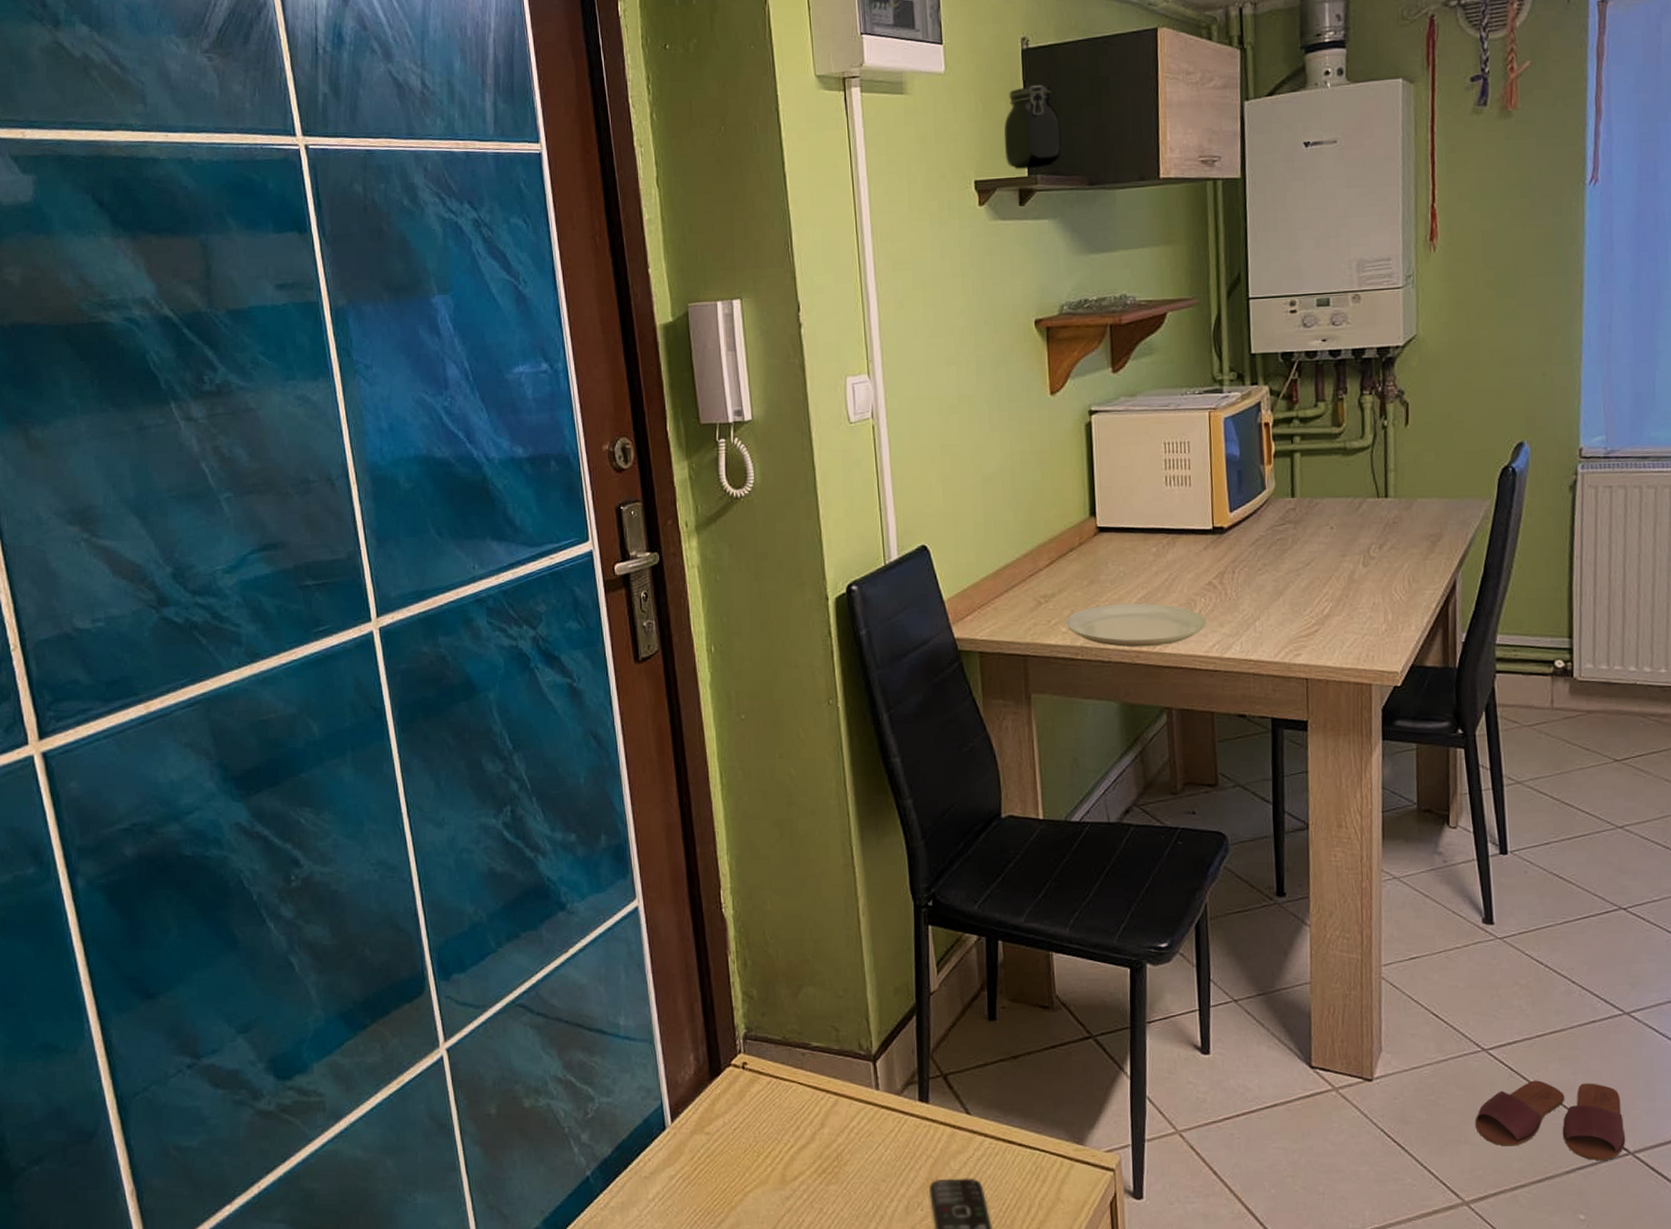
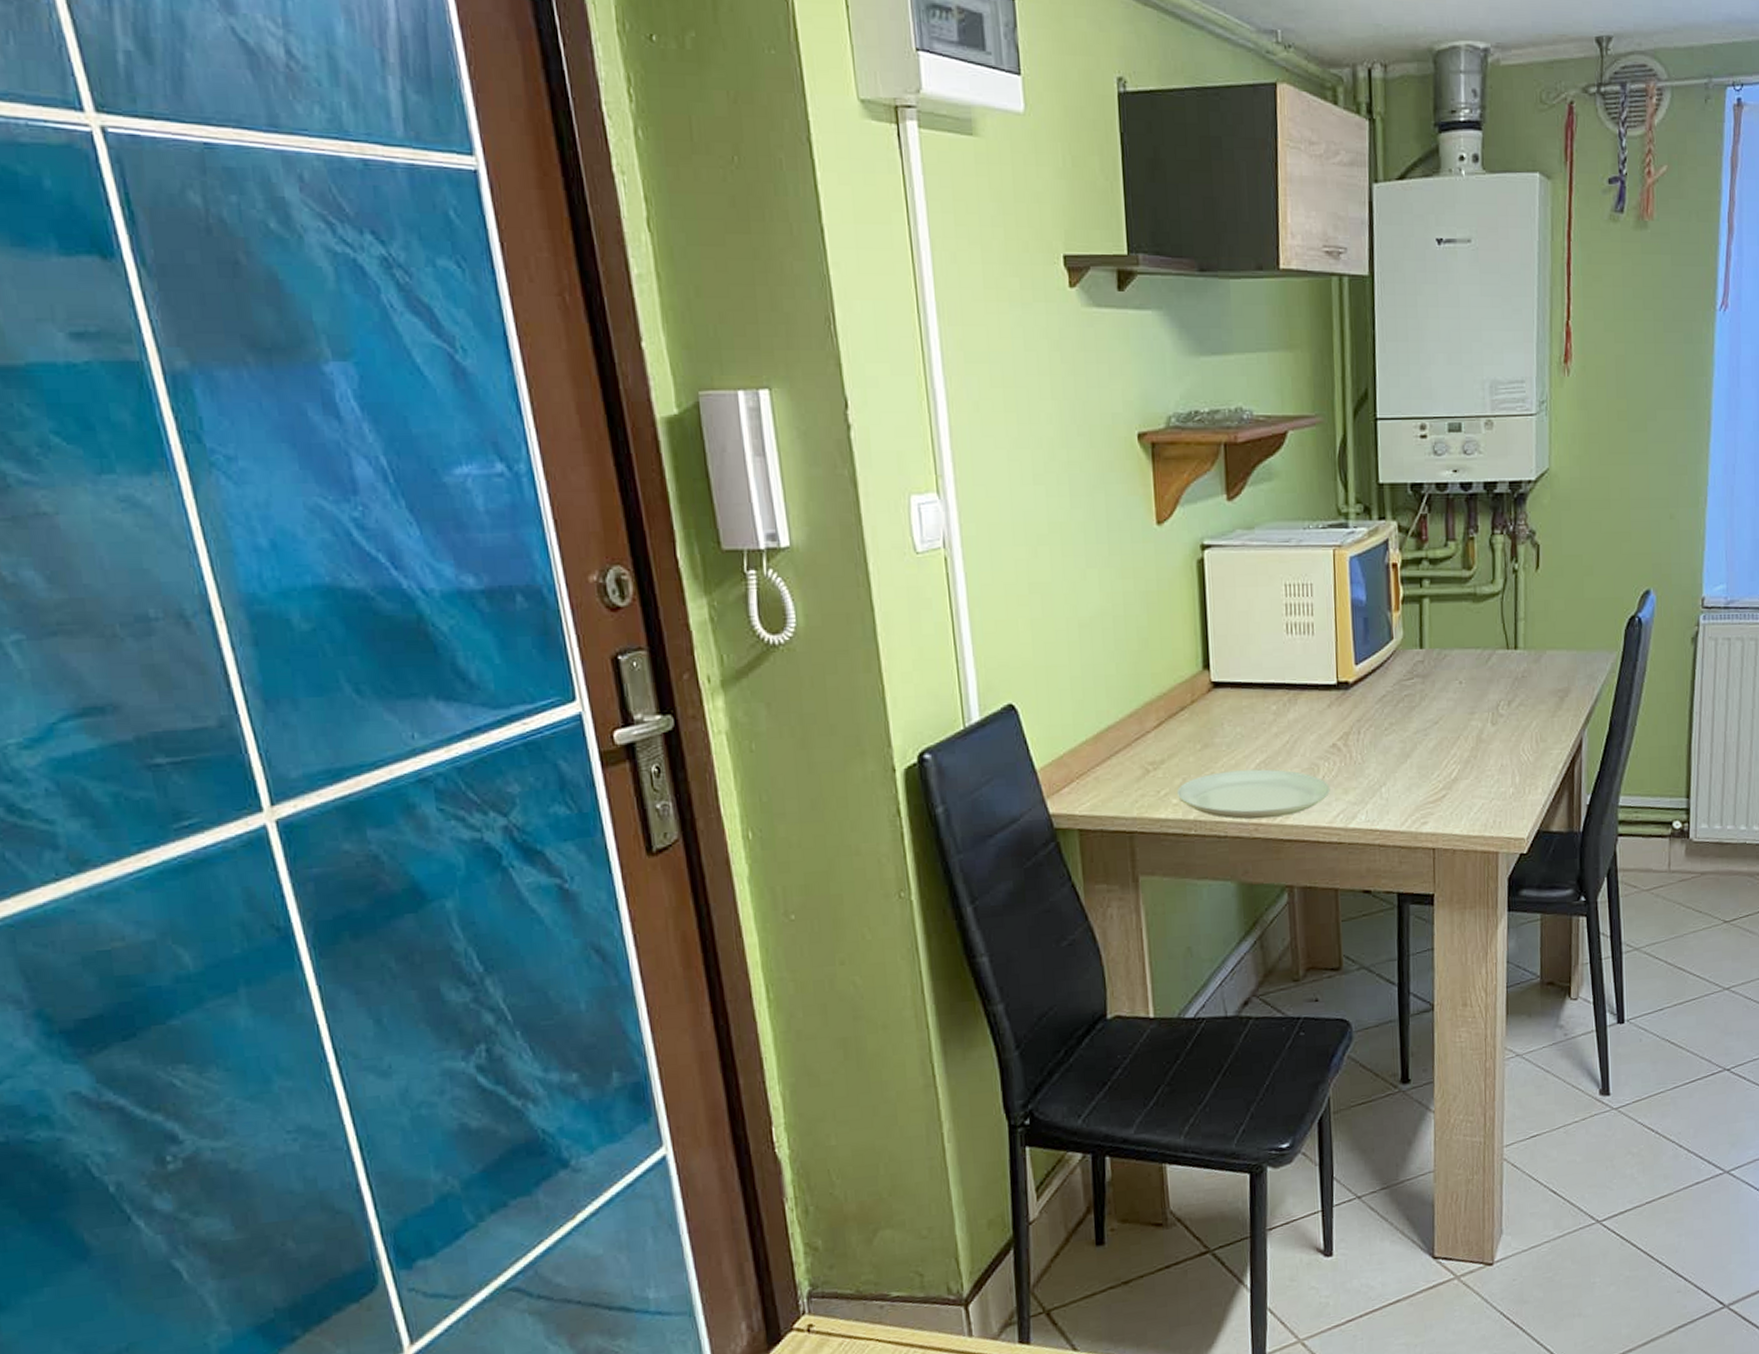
jar: present [1004,84,1061,170] -> none [1098,139,1166,246]
slippers: present [1475,1080,1626,1160] -> none [1588,1243,1722,1317]

